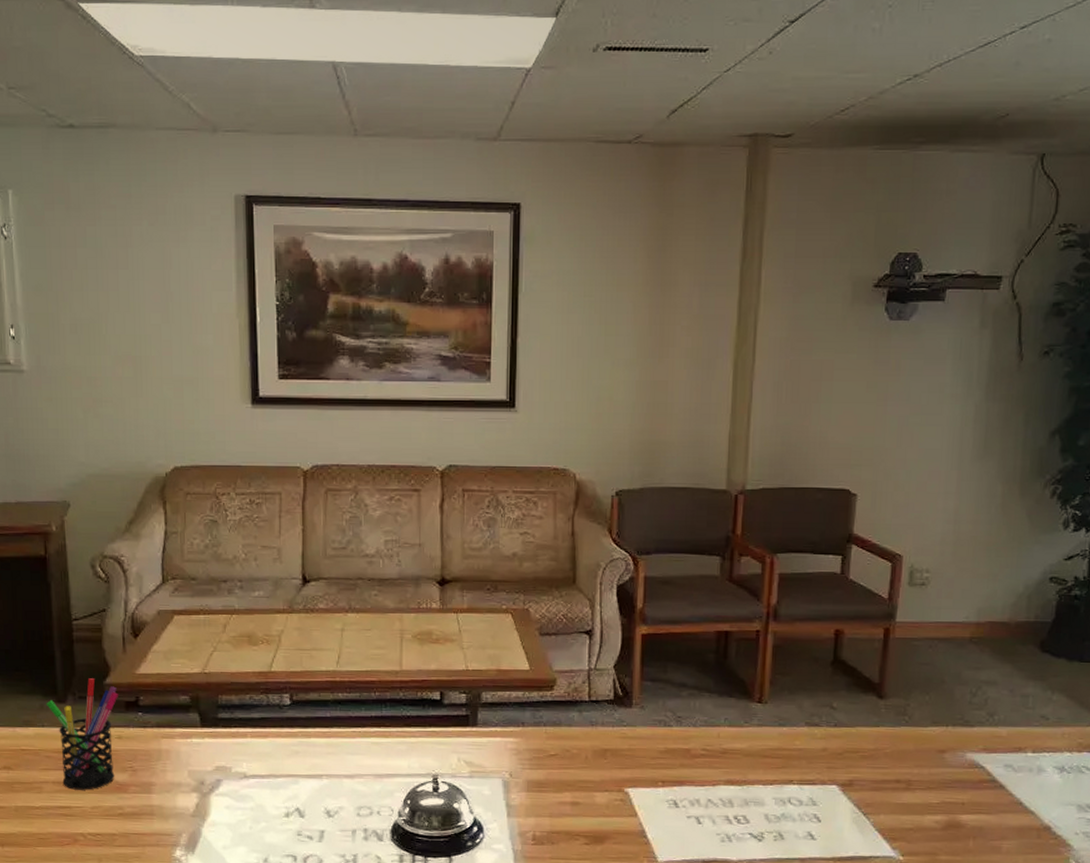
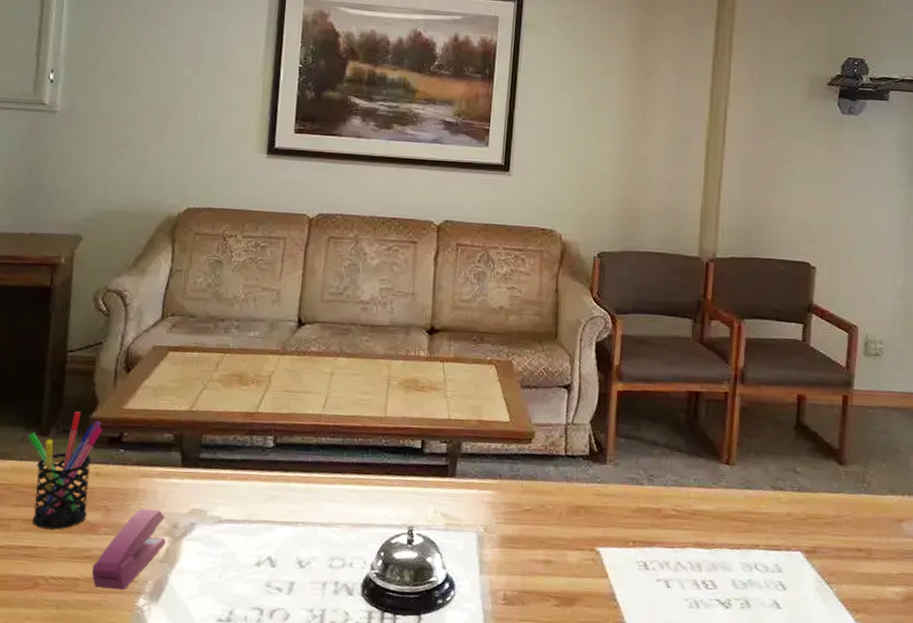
stapler: none [127,768,194,844] -> present [92,508,166,591]

